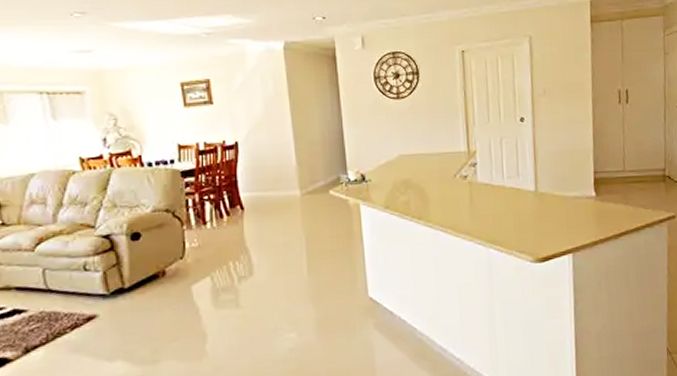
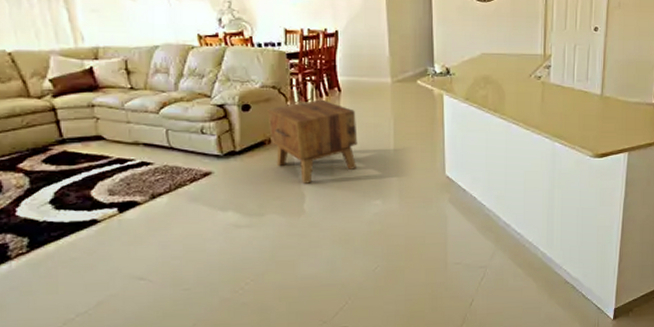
side table: none [160,220,266,320] -> present [267,99,358,184]

